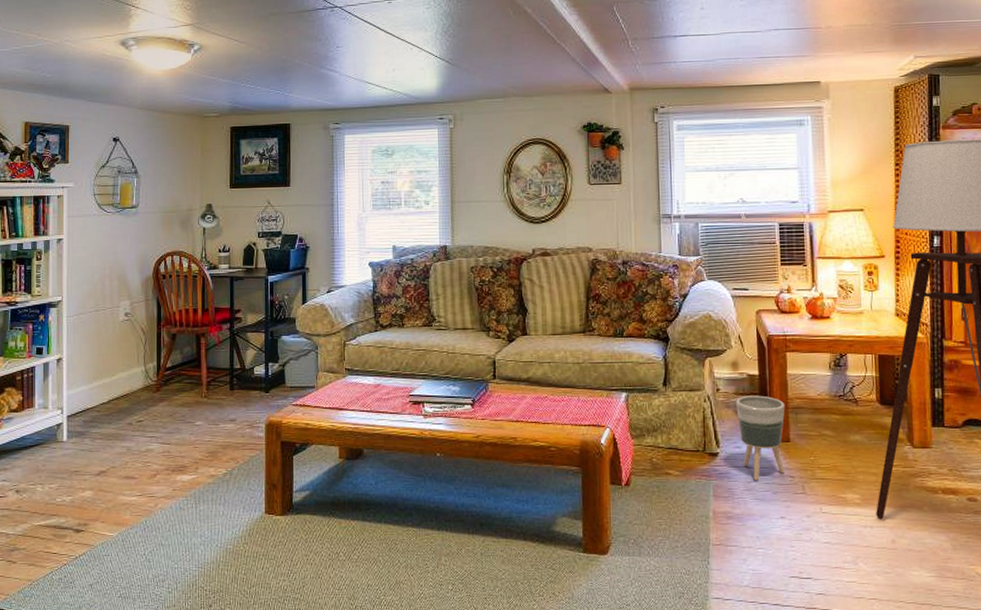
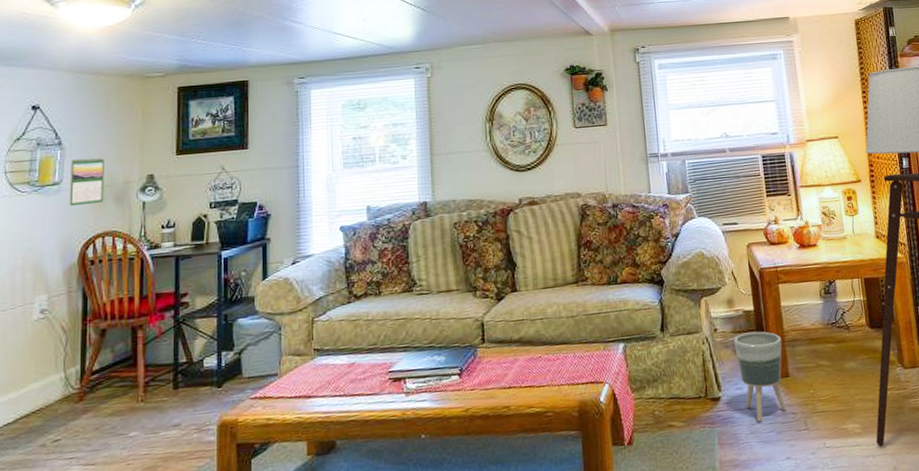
calendar: none [144,185,172,228] -> present [69,156,104,207]

